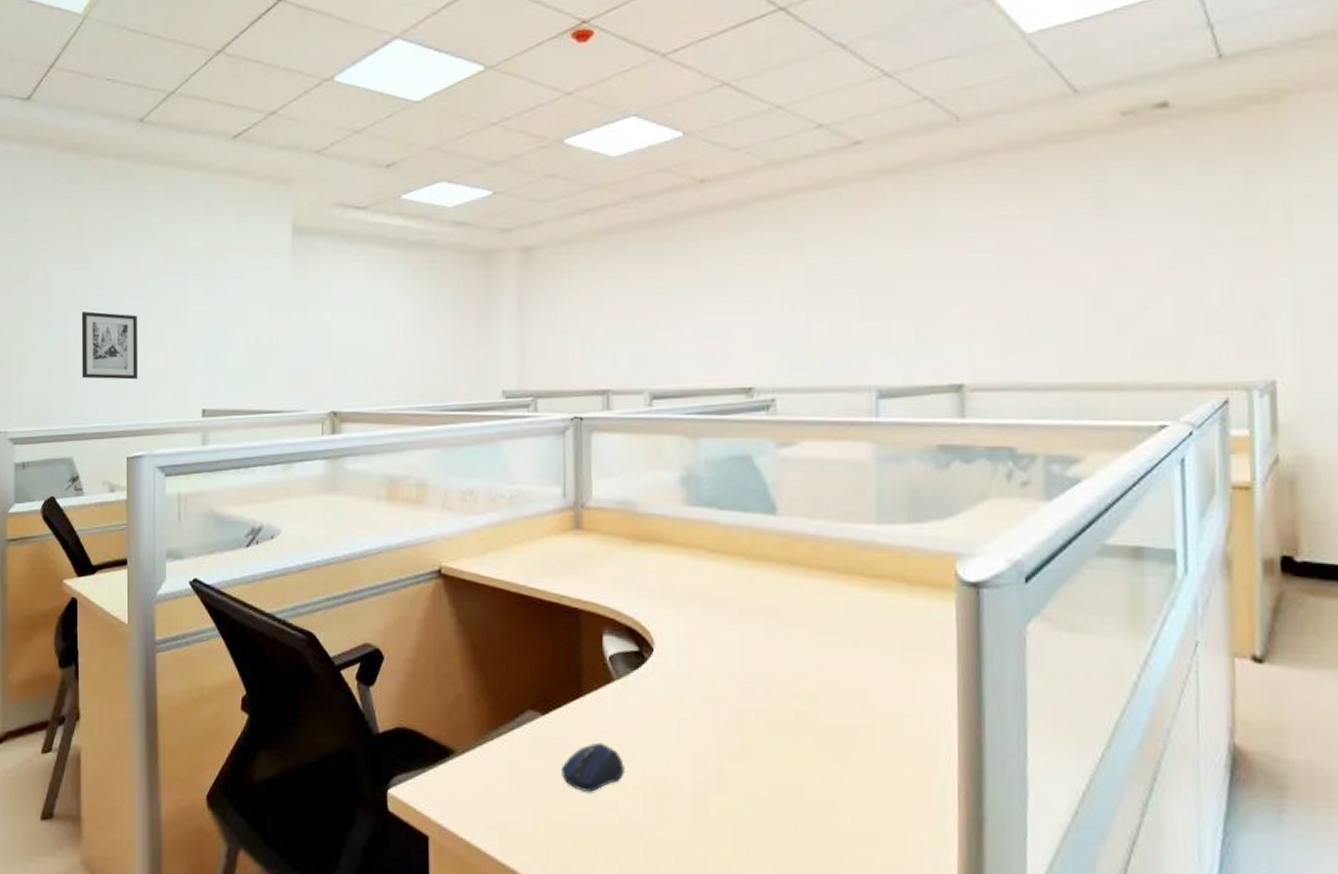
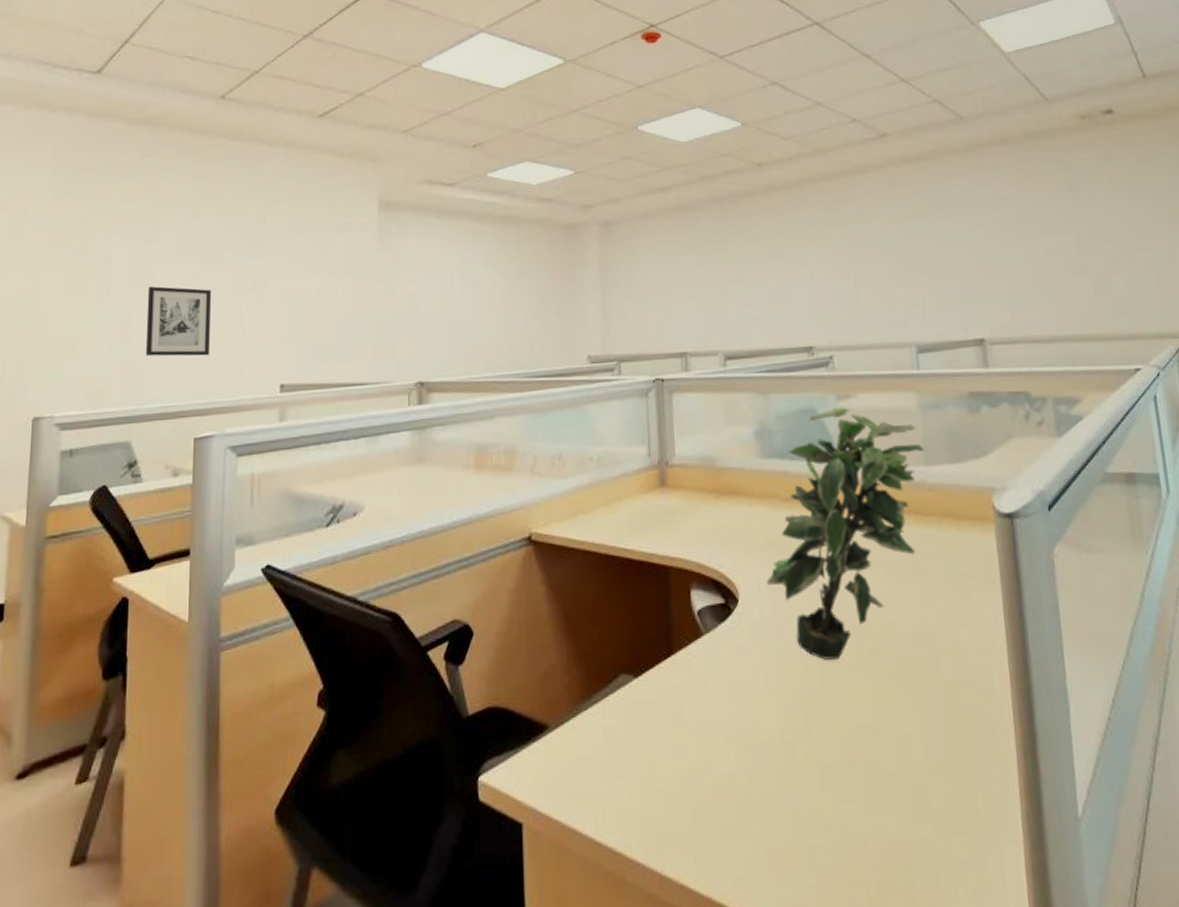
computer mouse: present [562,742,626,792] -> none [656,700,718,754]
potted plant: none [684,454,877,718] -> present [766,406,924,660]

